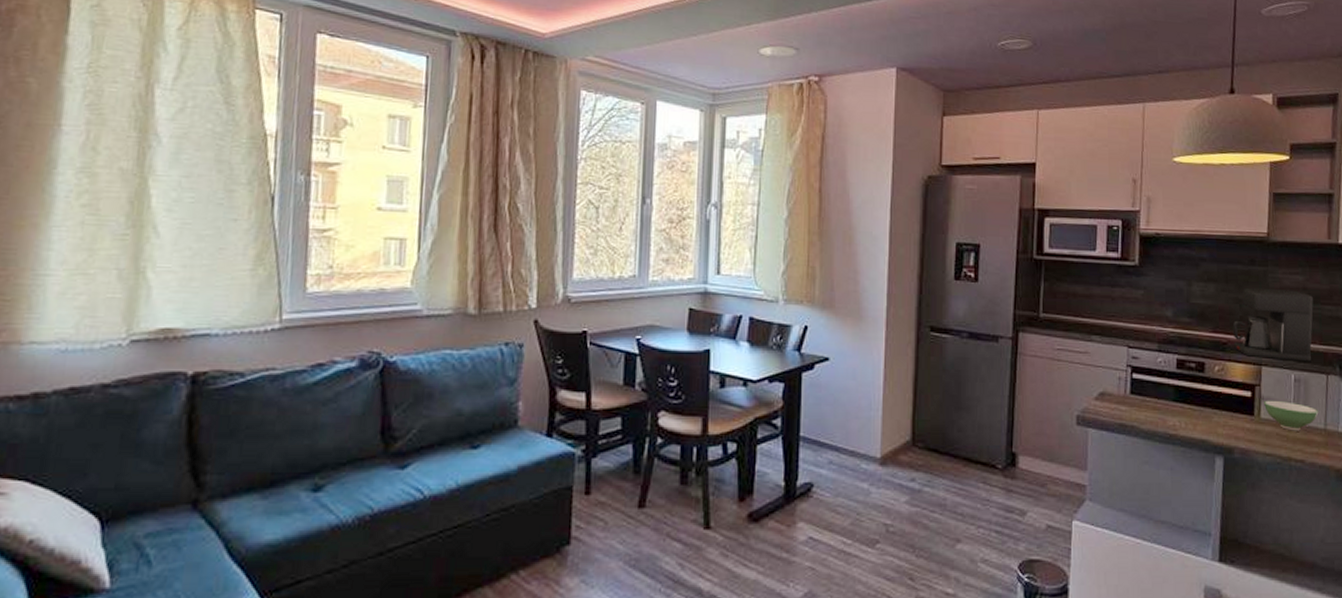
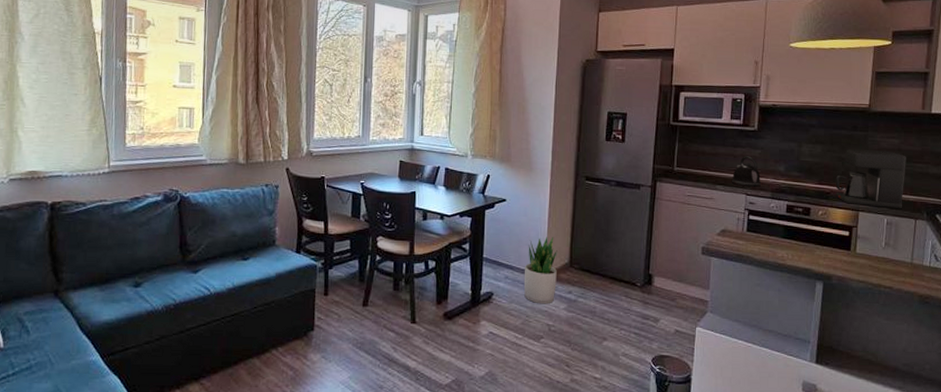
planter: none [853,406,896,497] -> present [523,237,557,305]
kettle: none [1109,298,1145,337] -> present [731,156,761,187]
bowl: present [1263,400,1319,431] -> none [859,238,907,264]

